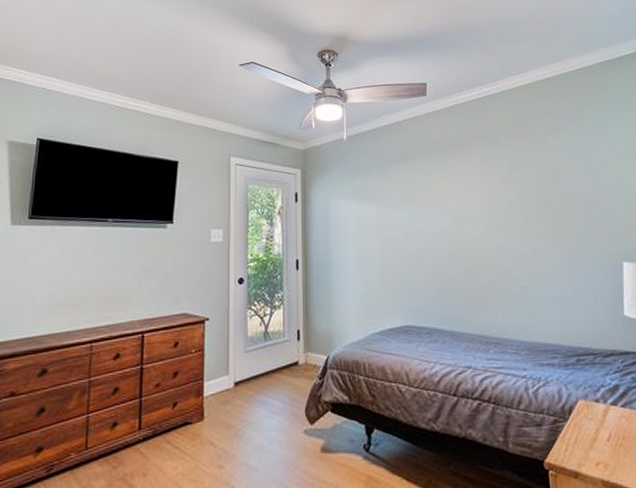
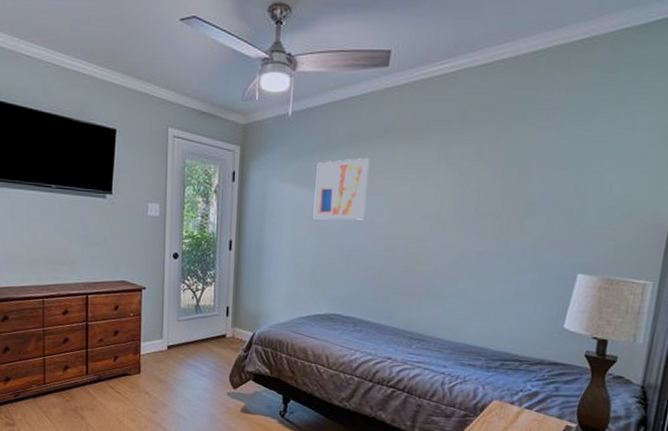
wall art: none [374,173,424,232] -> present [313,158,369,220]

